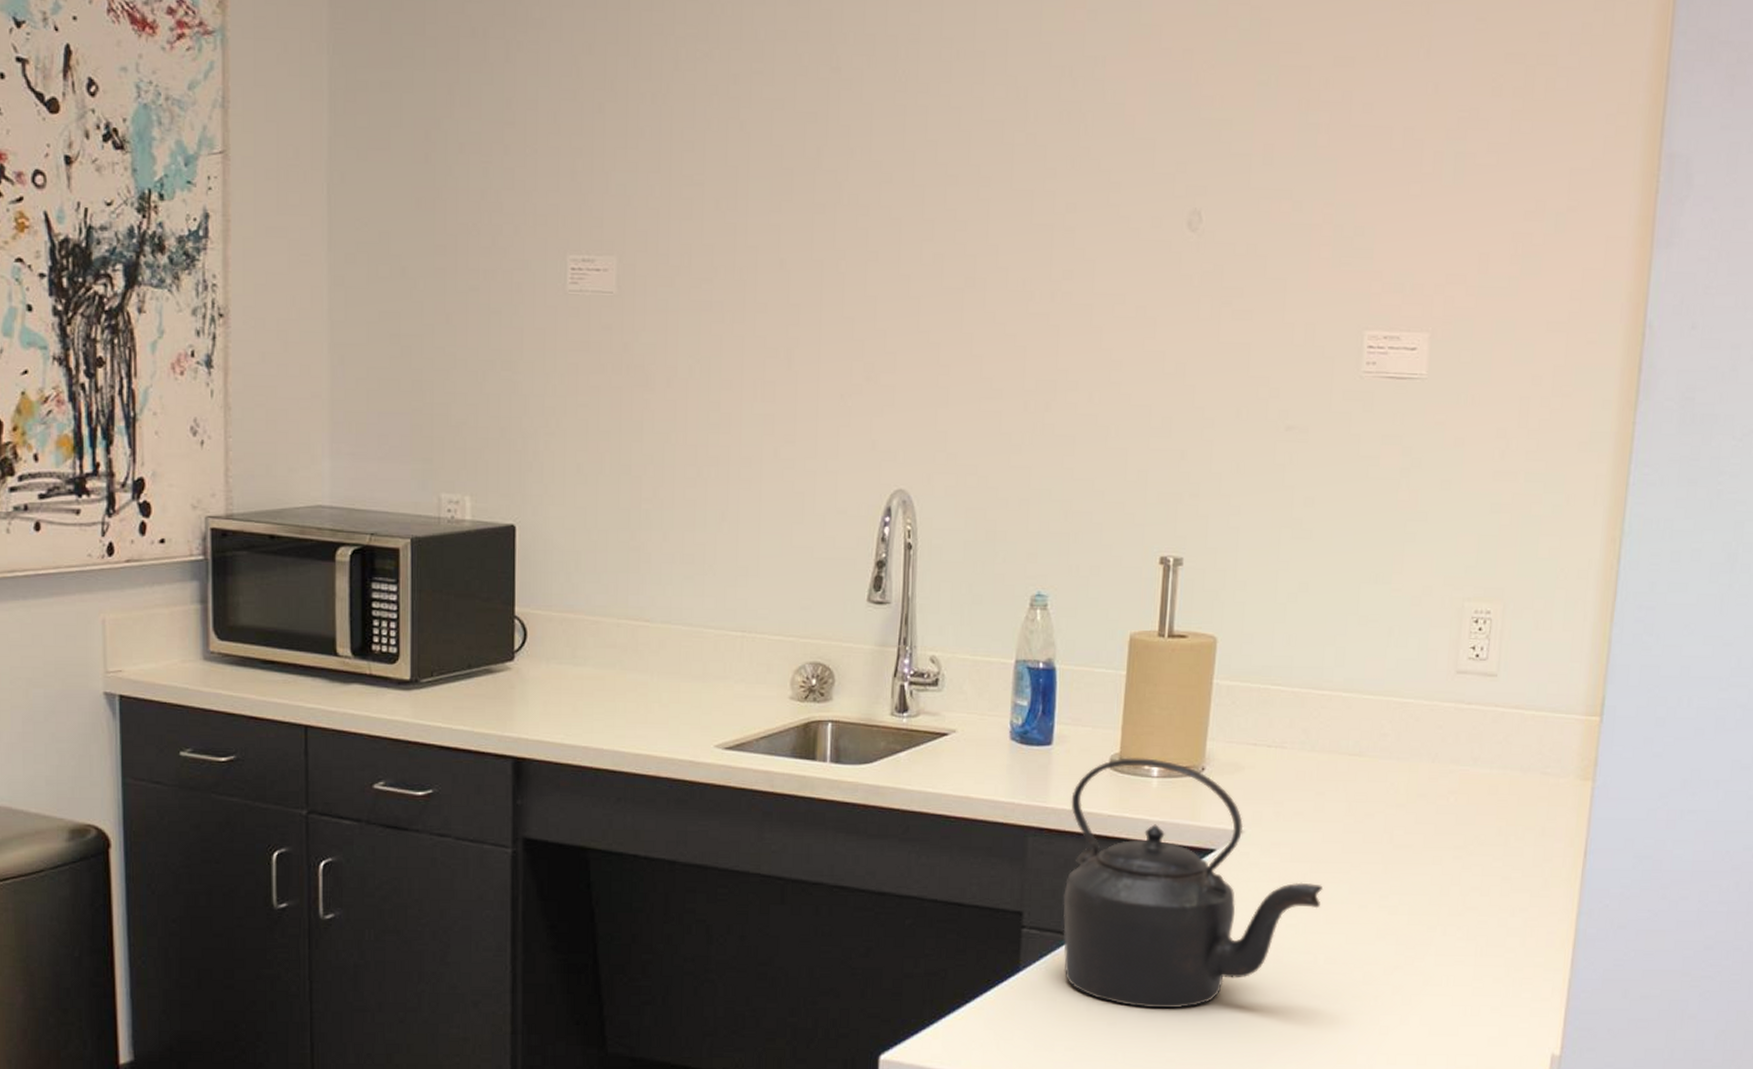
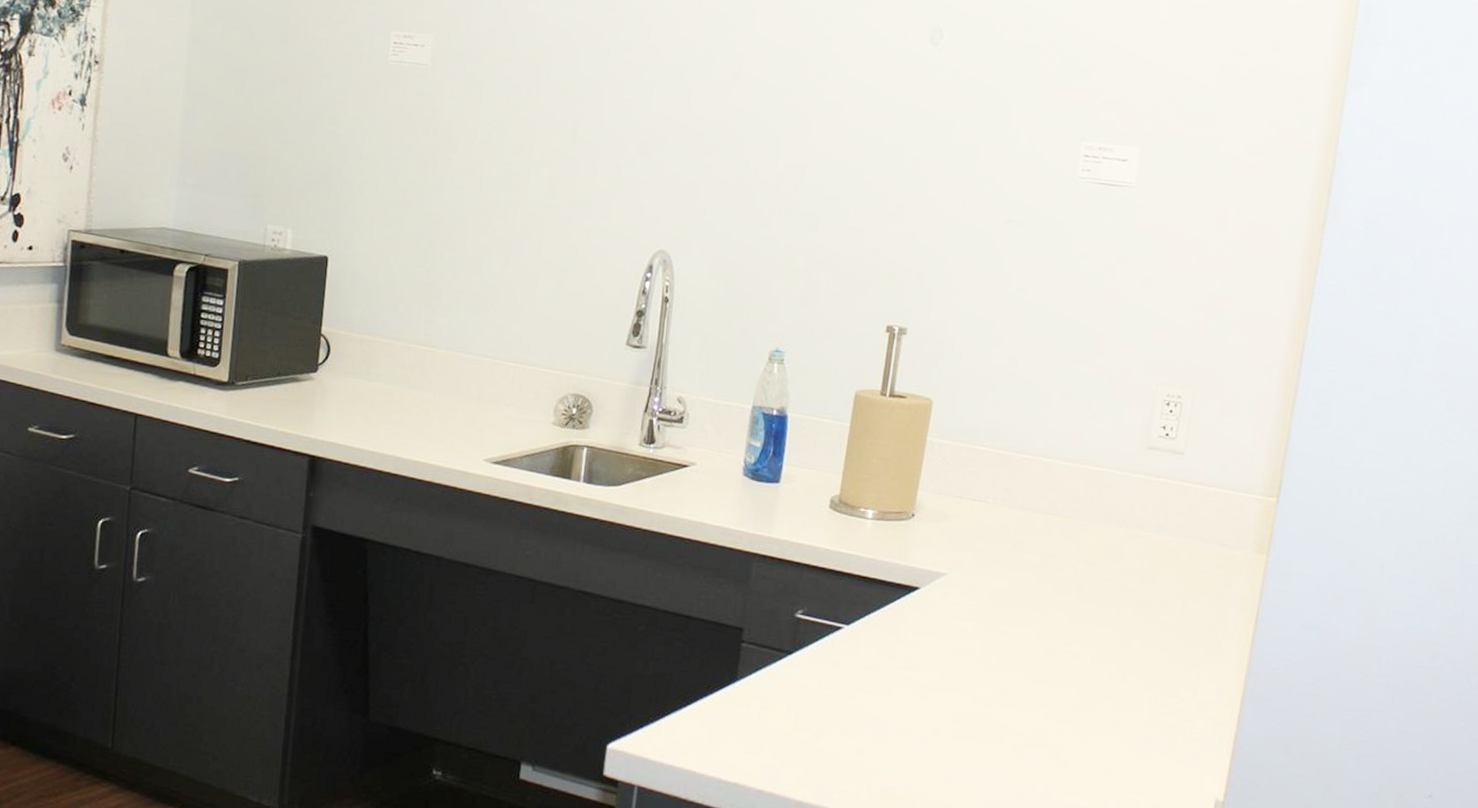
kettle: present [1063,758,1324,1009] -> none [777,500,1015,727]

